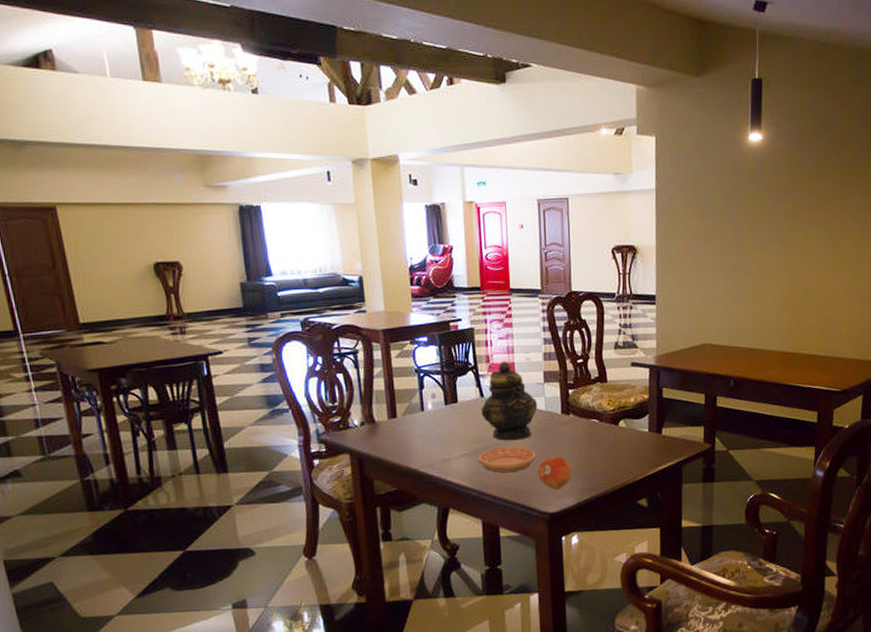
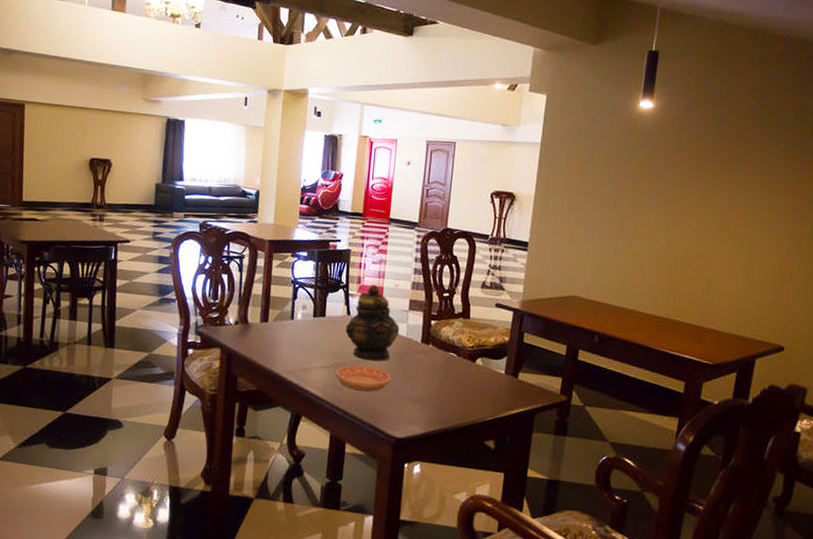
fruit: present [538,456,572,489] -> none [390,382,424,415]

